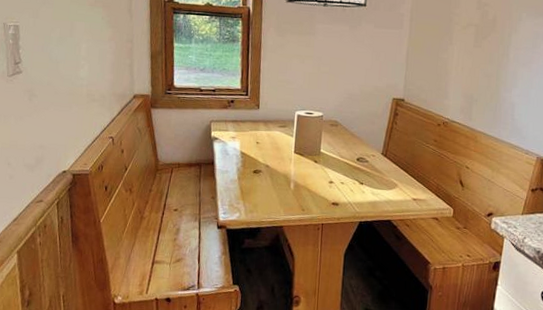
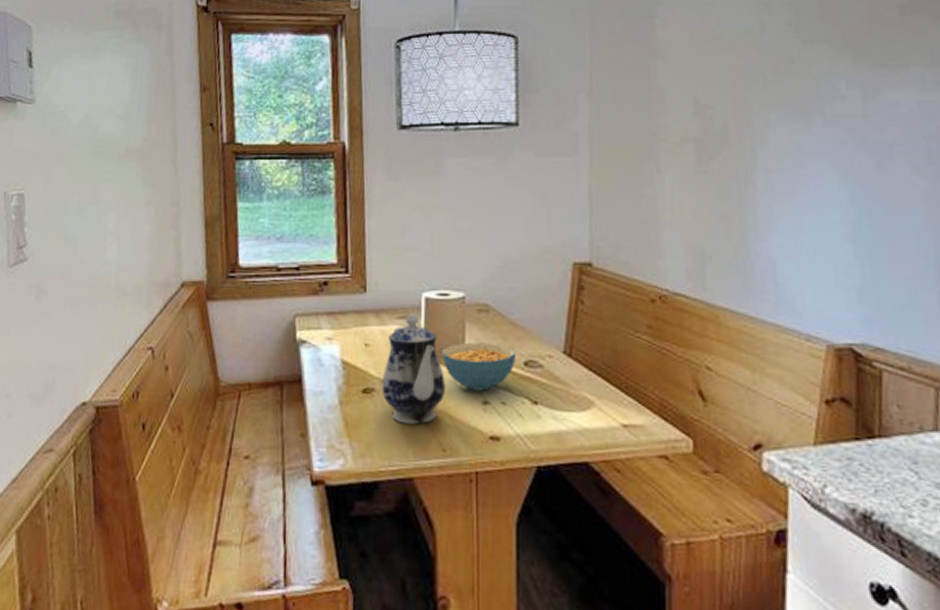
teapot: none [266,124,307,194] -> present [381,313,445,424]
cereal bowl: none [306,144,353,175] -> present [442,342,517,391]

